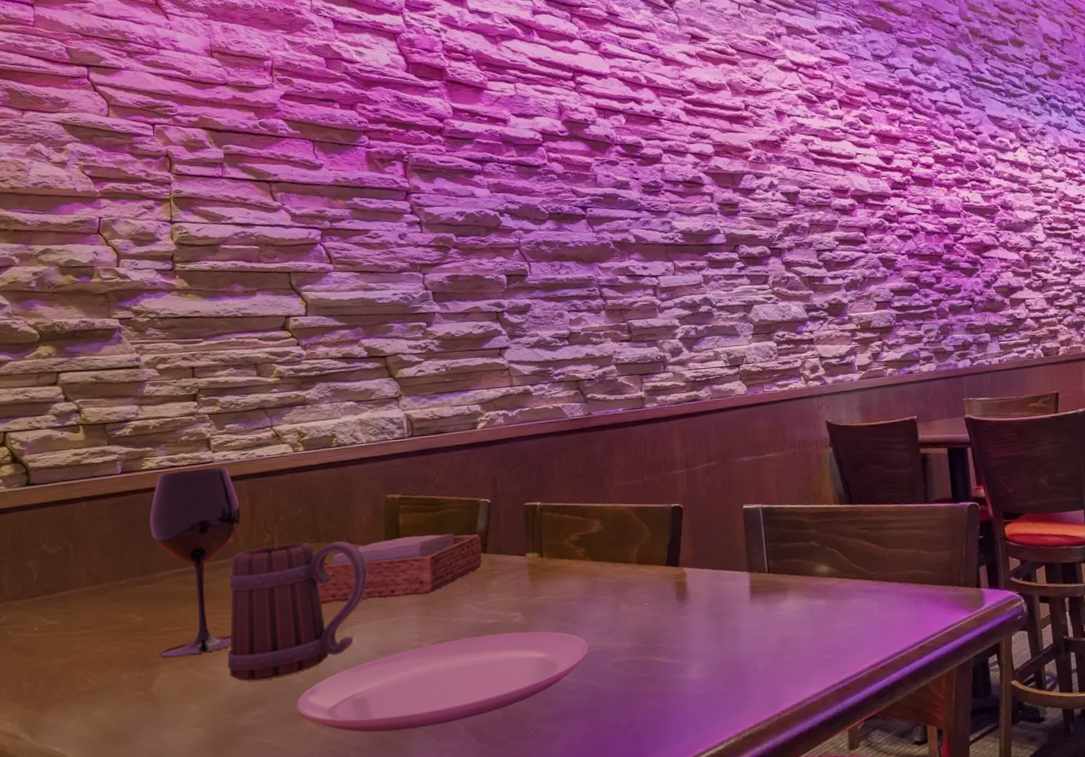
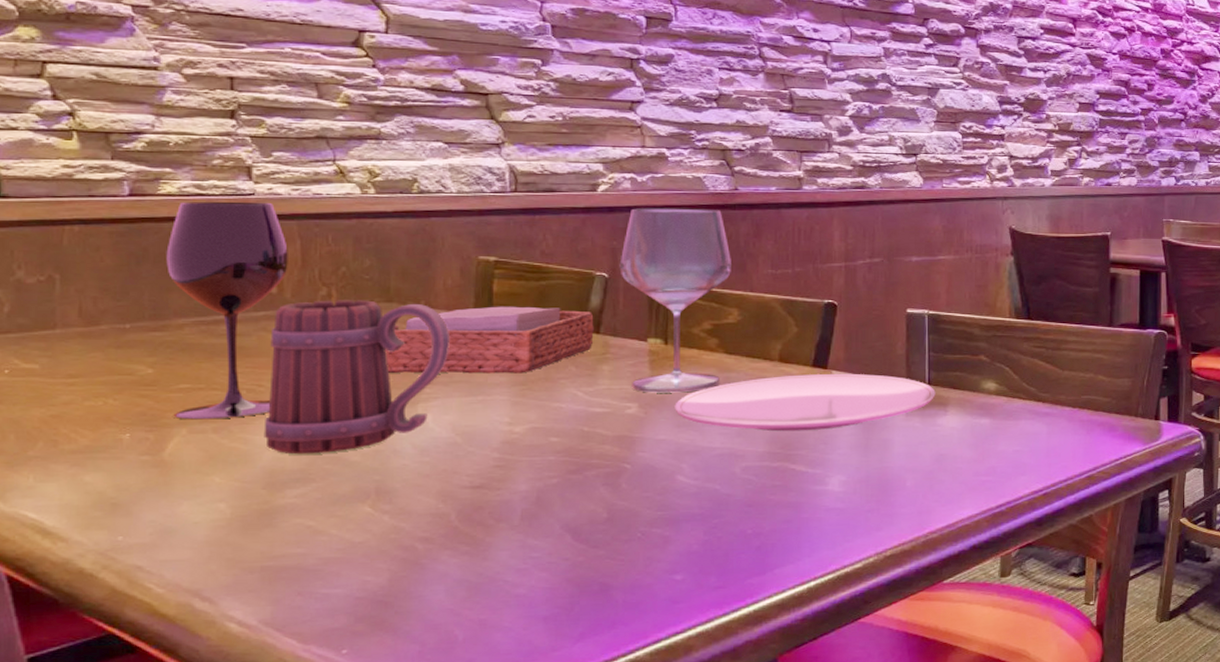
plate: present [295,631,589,732] -> none [350,425,714,523]
wine glass: none [498,434,592,602] -> present [619,208,733,393]
plate: none [552,567,775,628] -> present [675,373,936,432]

